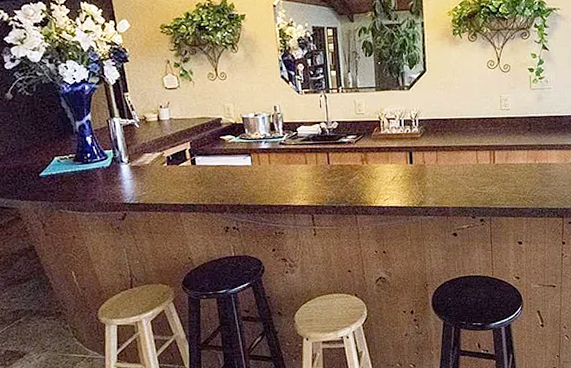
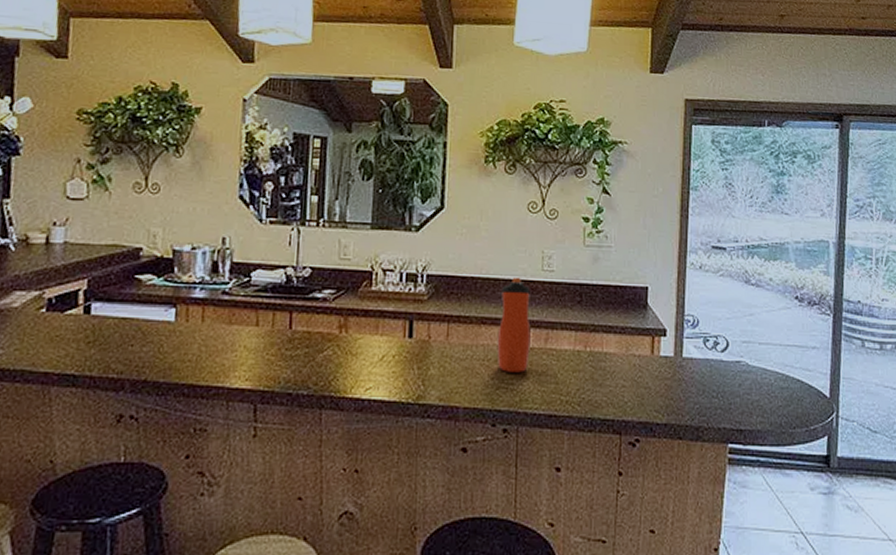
water bottle: none [472,115,496,182] -> present [497,276,531,373]

